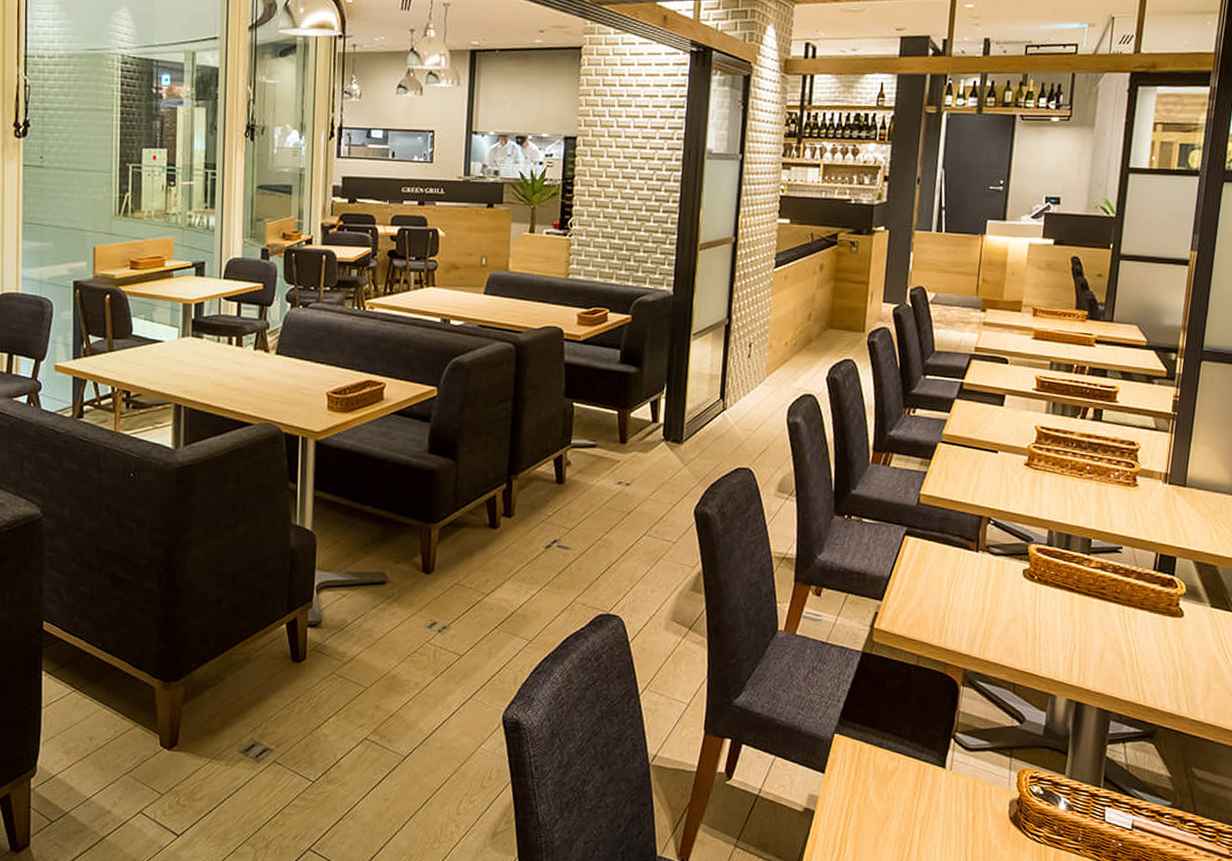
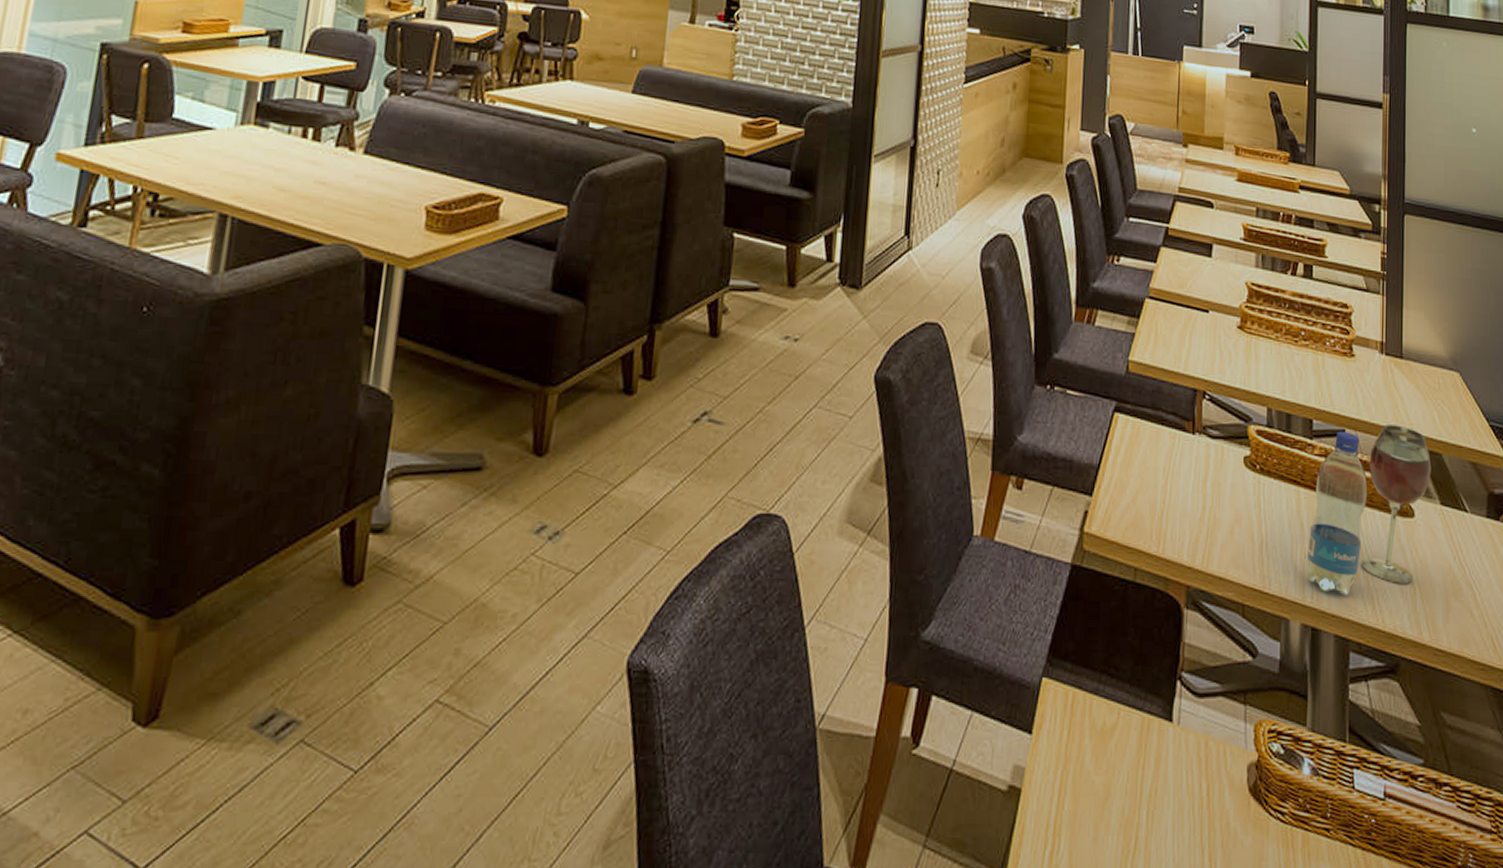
bottle: none [1074,548,1141,679] -> present [1306,430,1368,597]
wineglass: none [1128,542,1205,670] -> present [1362,424,1431,584]

